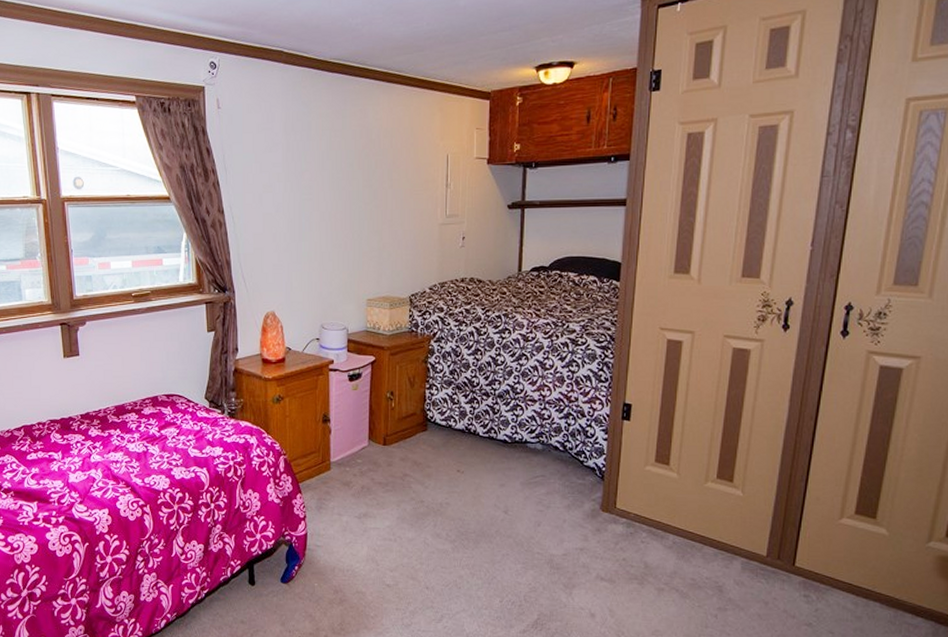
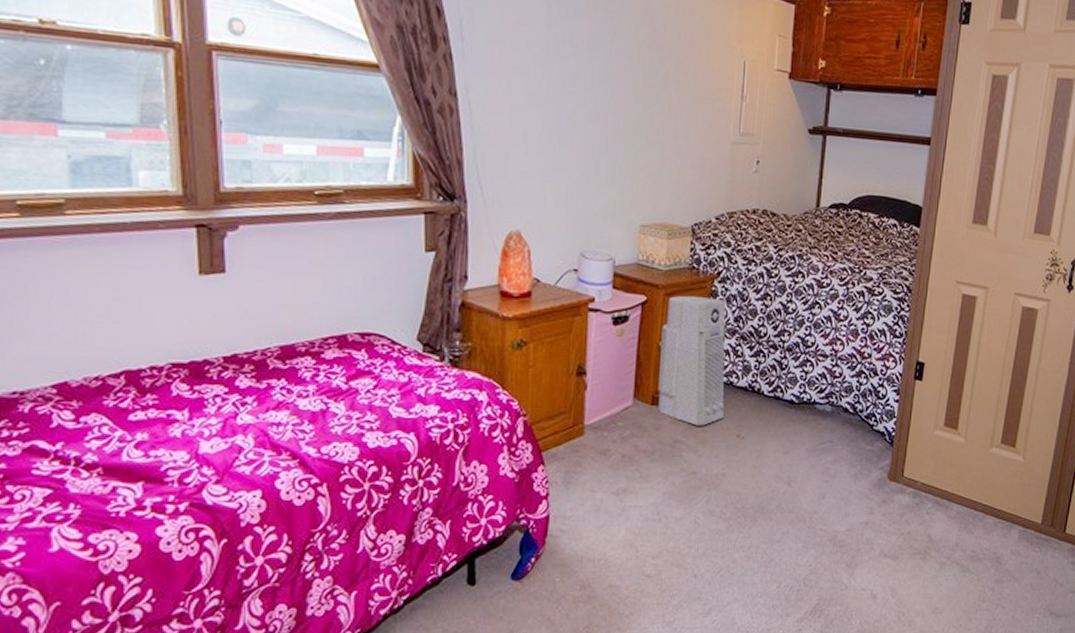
air purifier: none [388,354,445,462] -> present [657,295,726,426]

